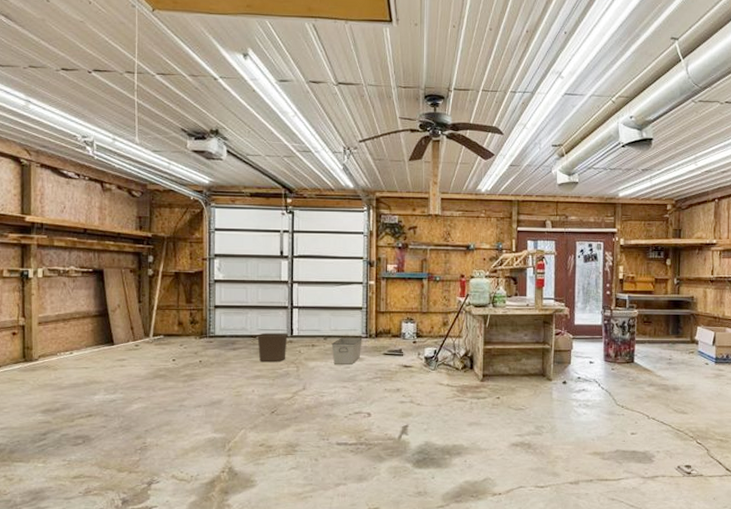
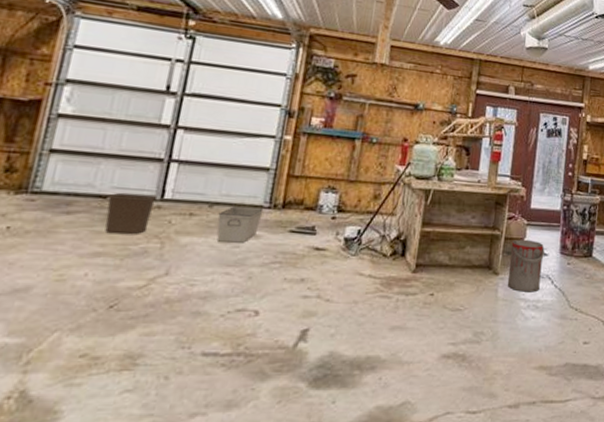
paint can: none [560,351,590,394] -> present [507,239,545,292]

